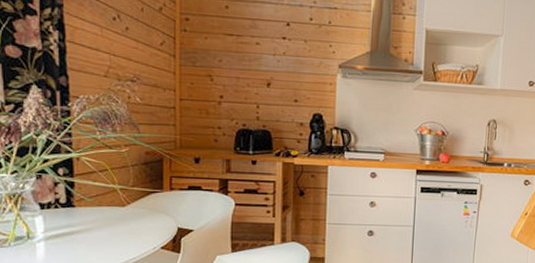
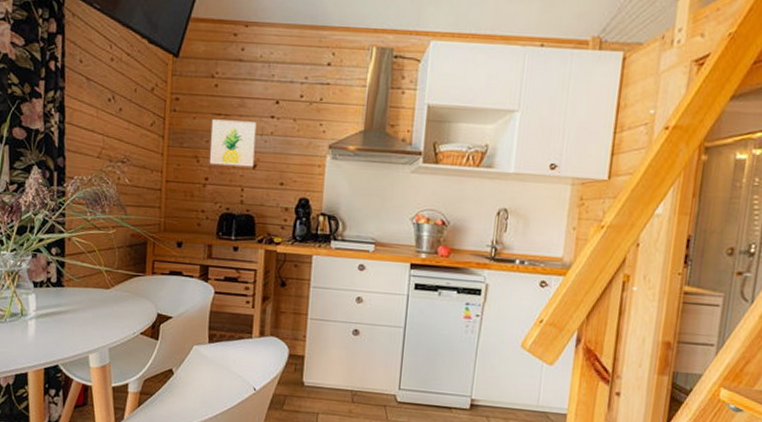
wall art: none [223,39,269,86] -> present [210,119,257,168]

